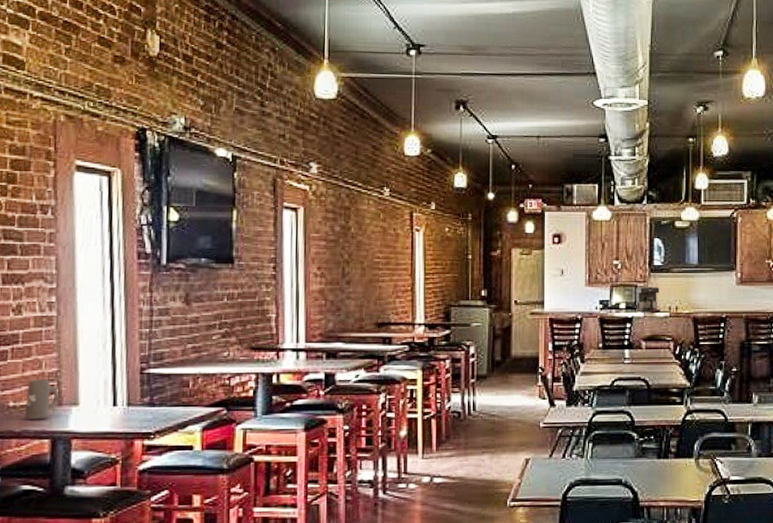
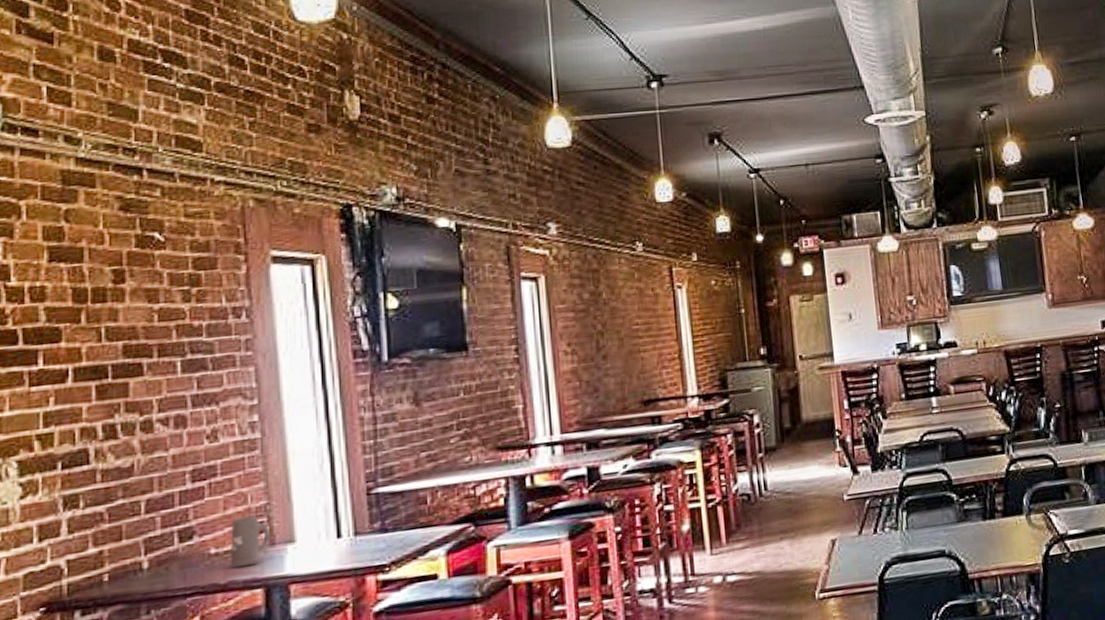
coffee maker: present [636,286,661,313] -> none [936,320,967,353]

